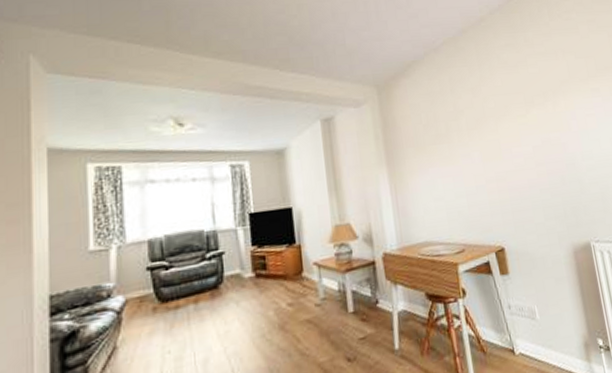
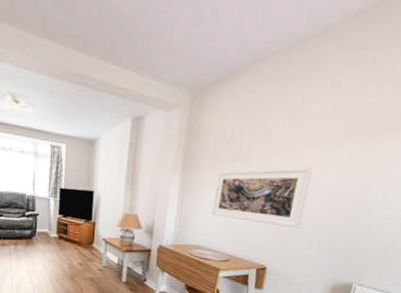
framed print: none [425,136,521,204] -> present [212,167,313,229]

